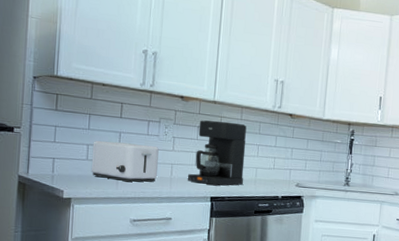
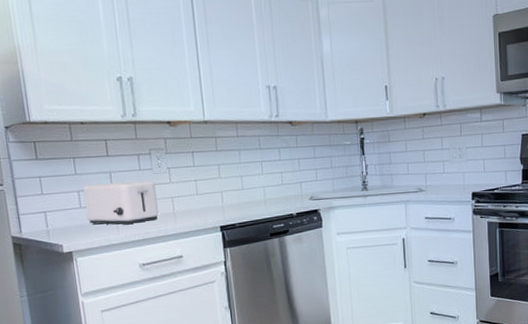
coffee maker: present [187,120,247,186] -> none [191,141,253,214]

